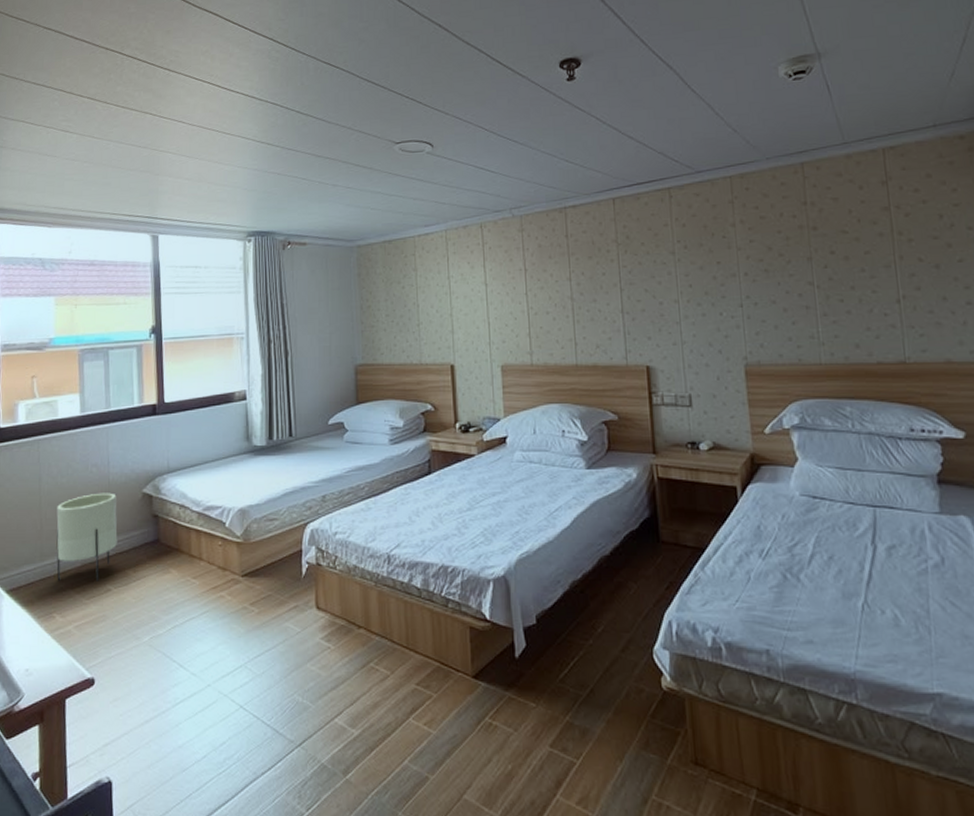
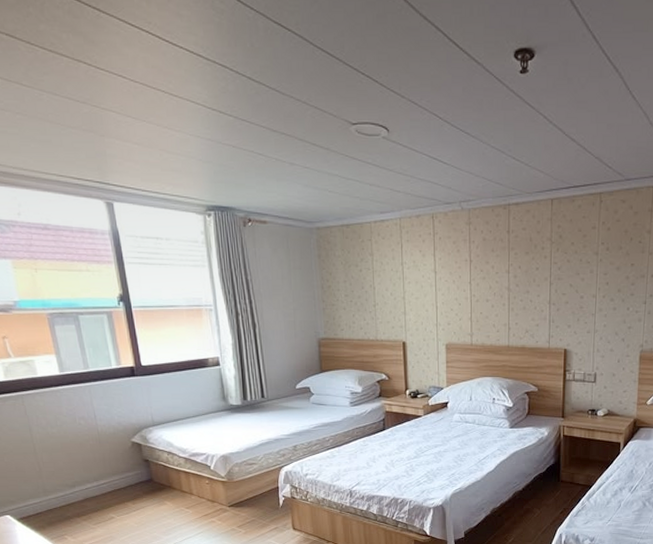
planter: present [56,493,118,581] -> none [52,441,114,511]

